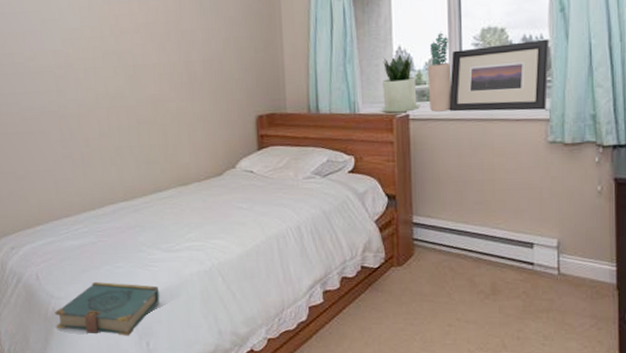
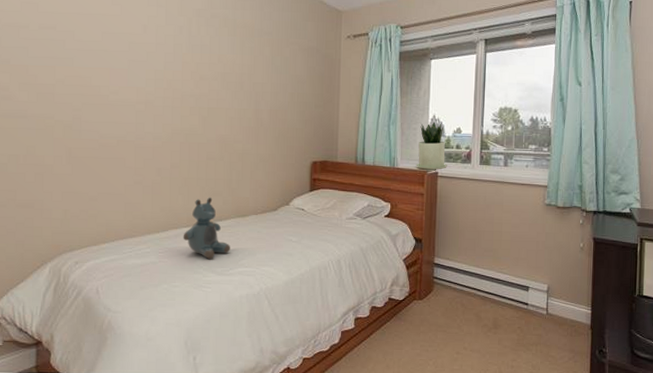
book: present [55,281,160,336] -> none [110,298,211,350]
stuffed animal: none [121,166,175,235] -> present [183,197,231,259]
vase: present [427,31,451,112] -> none [454,106,474,172]
picture frame: present [449,39,550,112] -> none [470,121,551,178]

